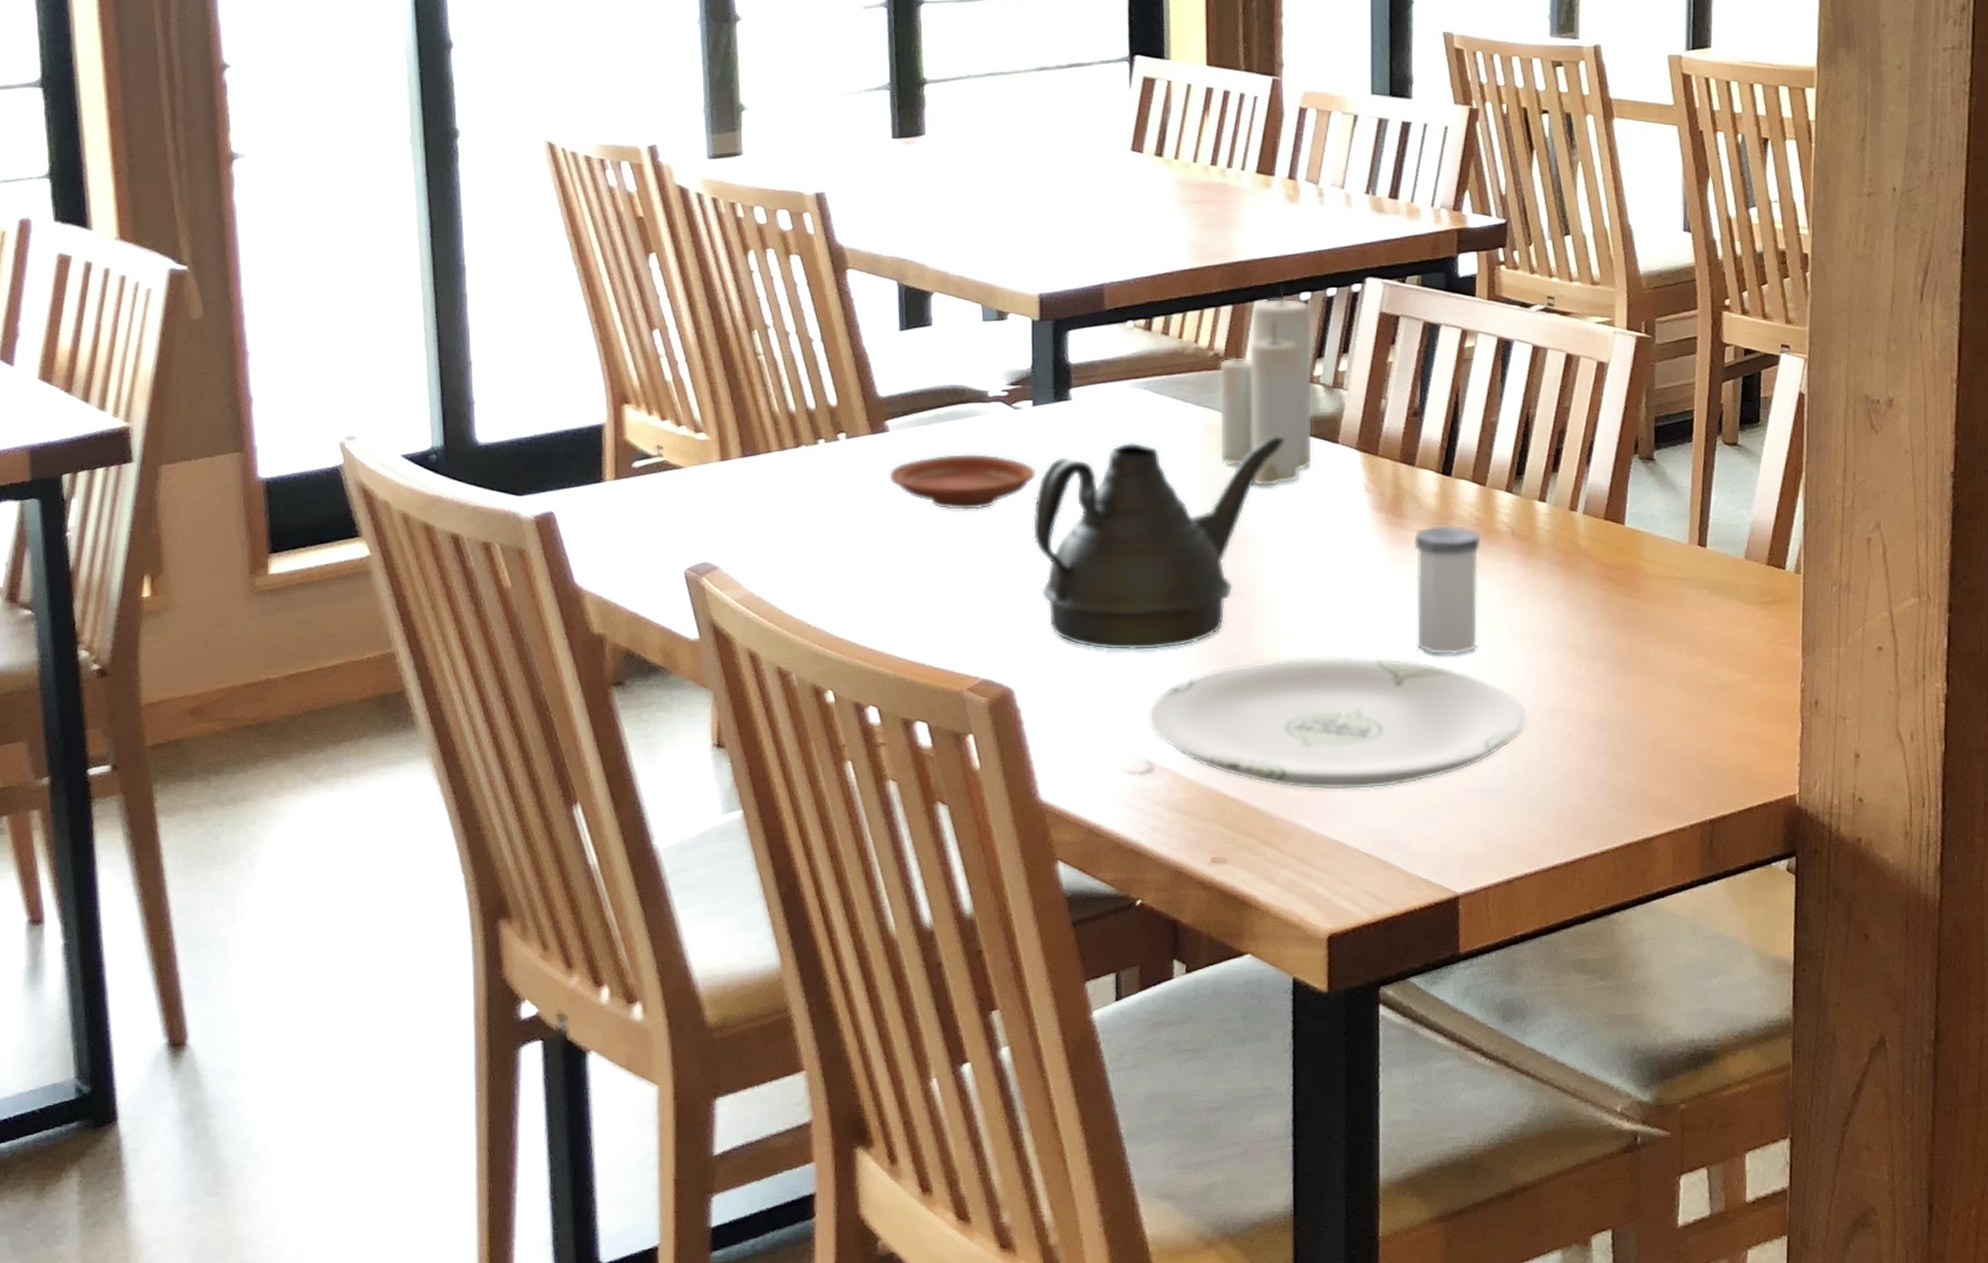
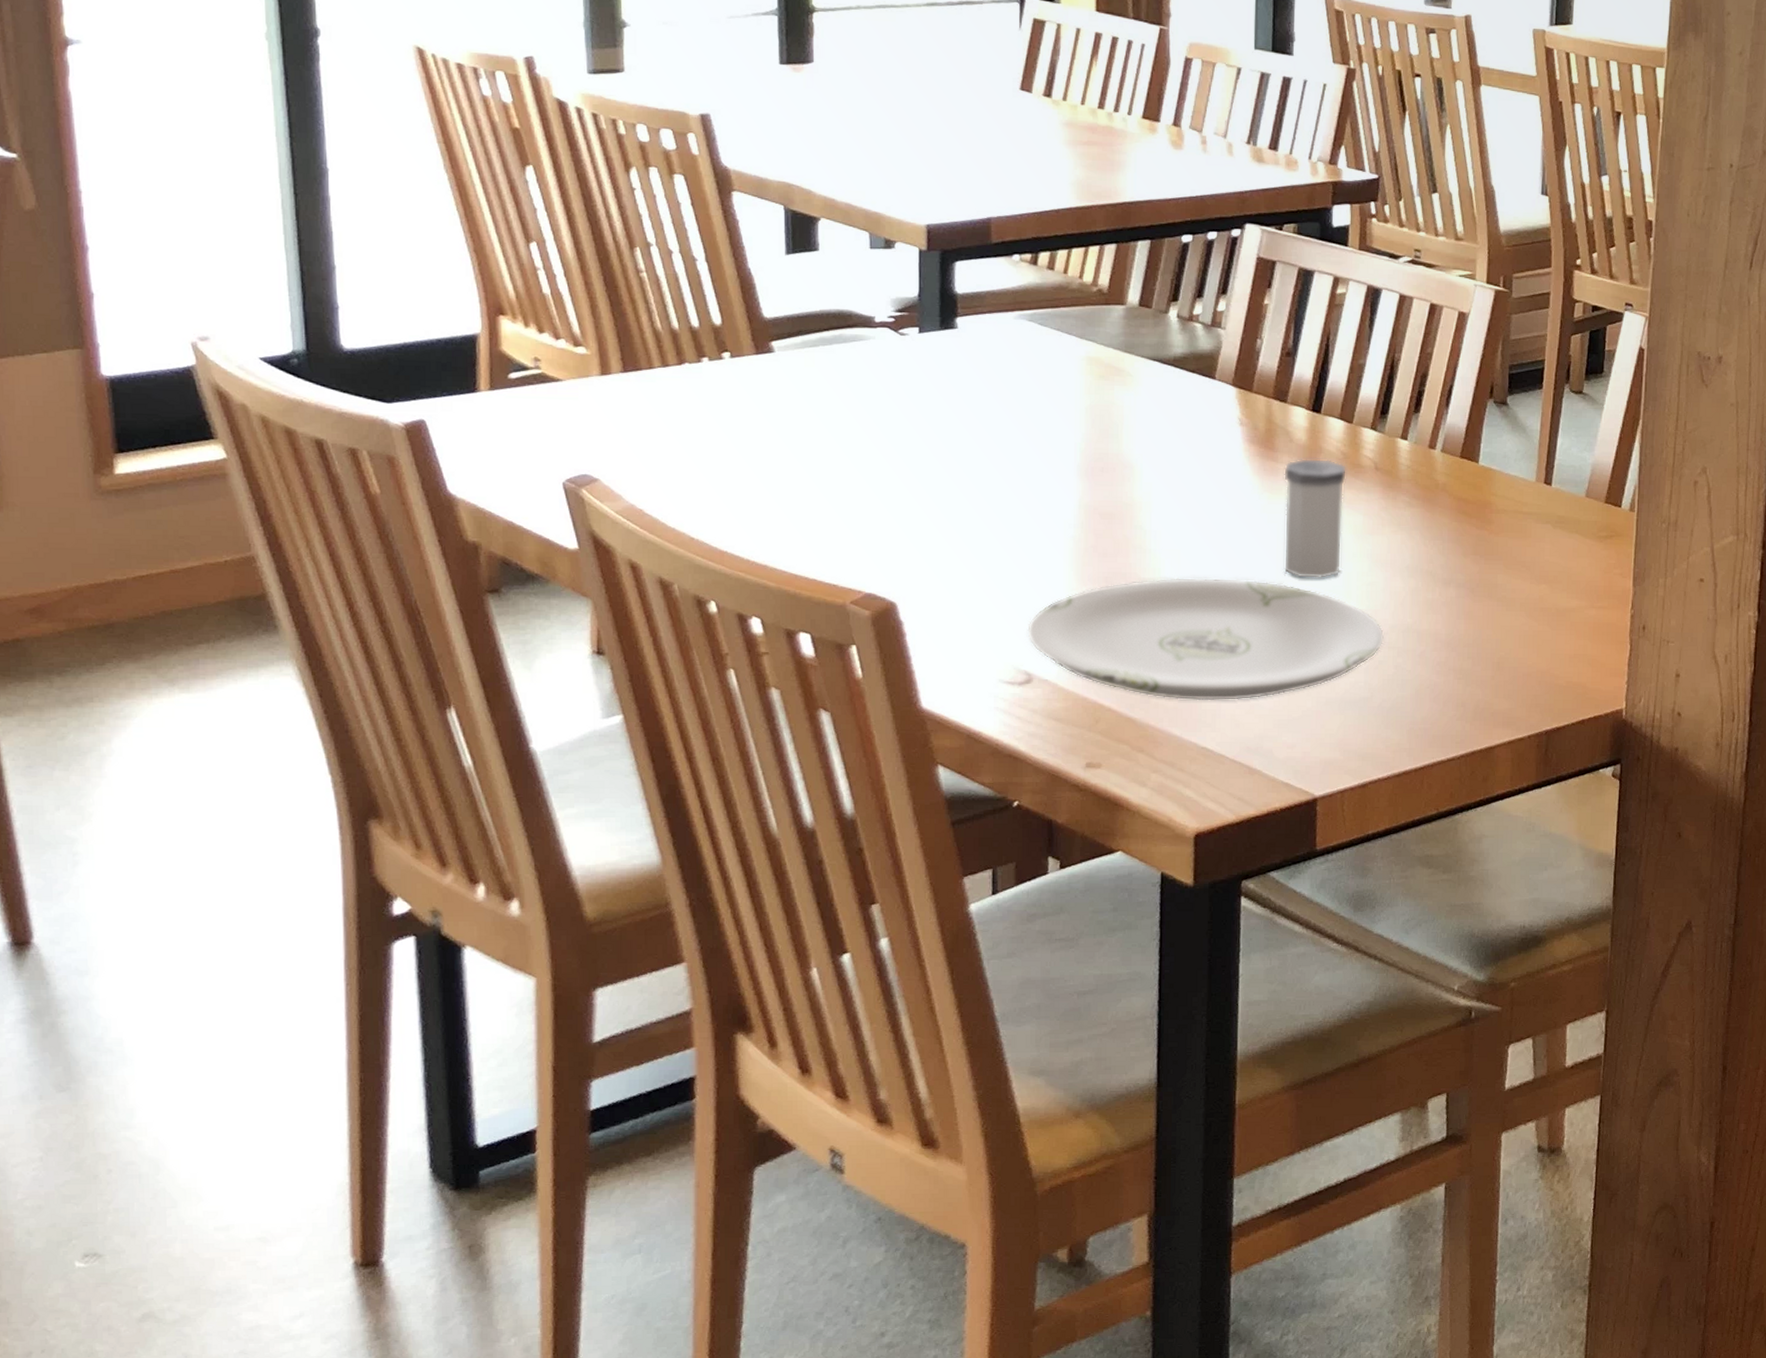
plate: present [888,453,1037,511] -> none [773,375,922,432]
teapot: present [1032,436,1284,651] -> none [917,370,1163,569]
candle: present [1218,284,1313,487] -> none [1101,226,1193,418]

